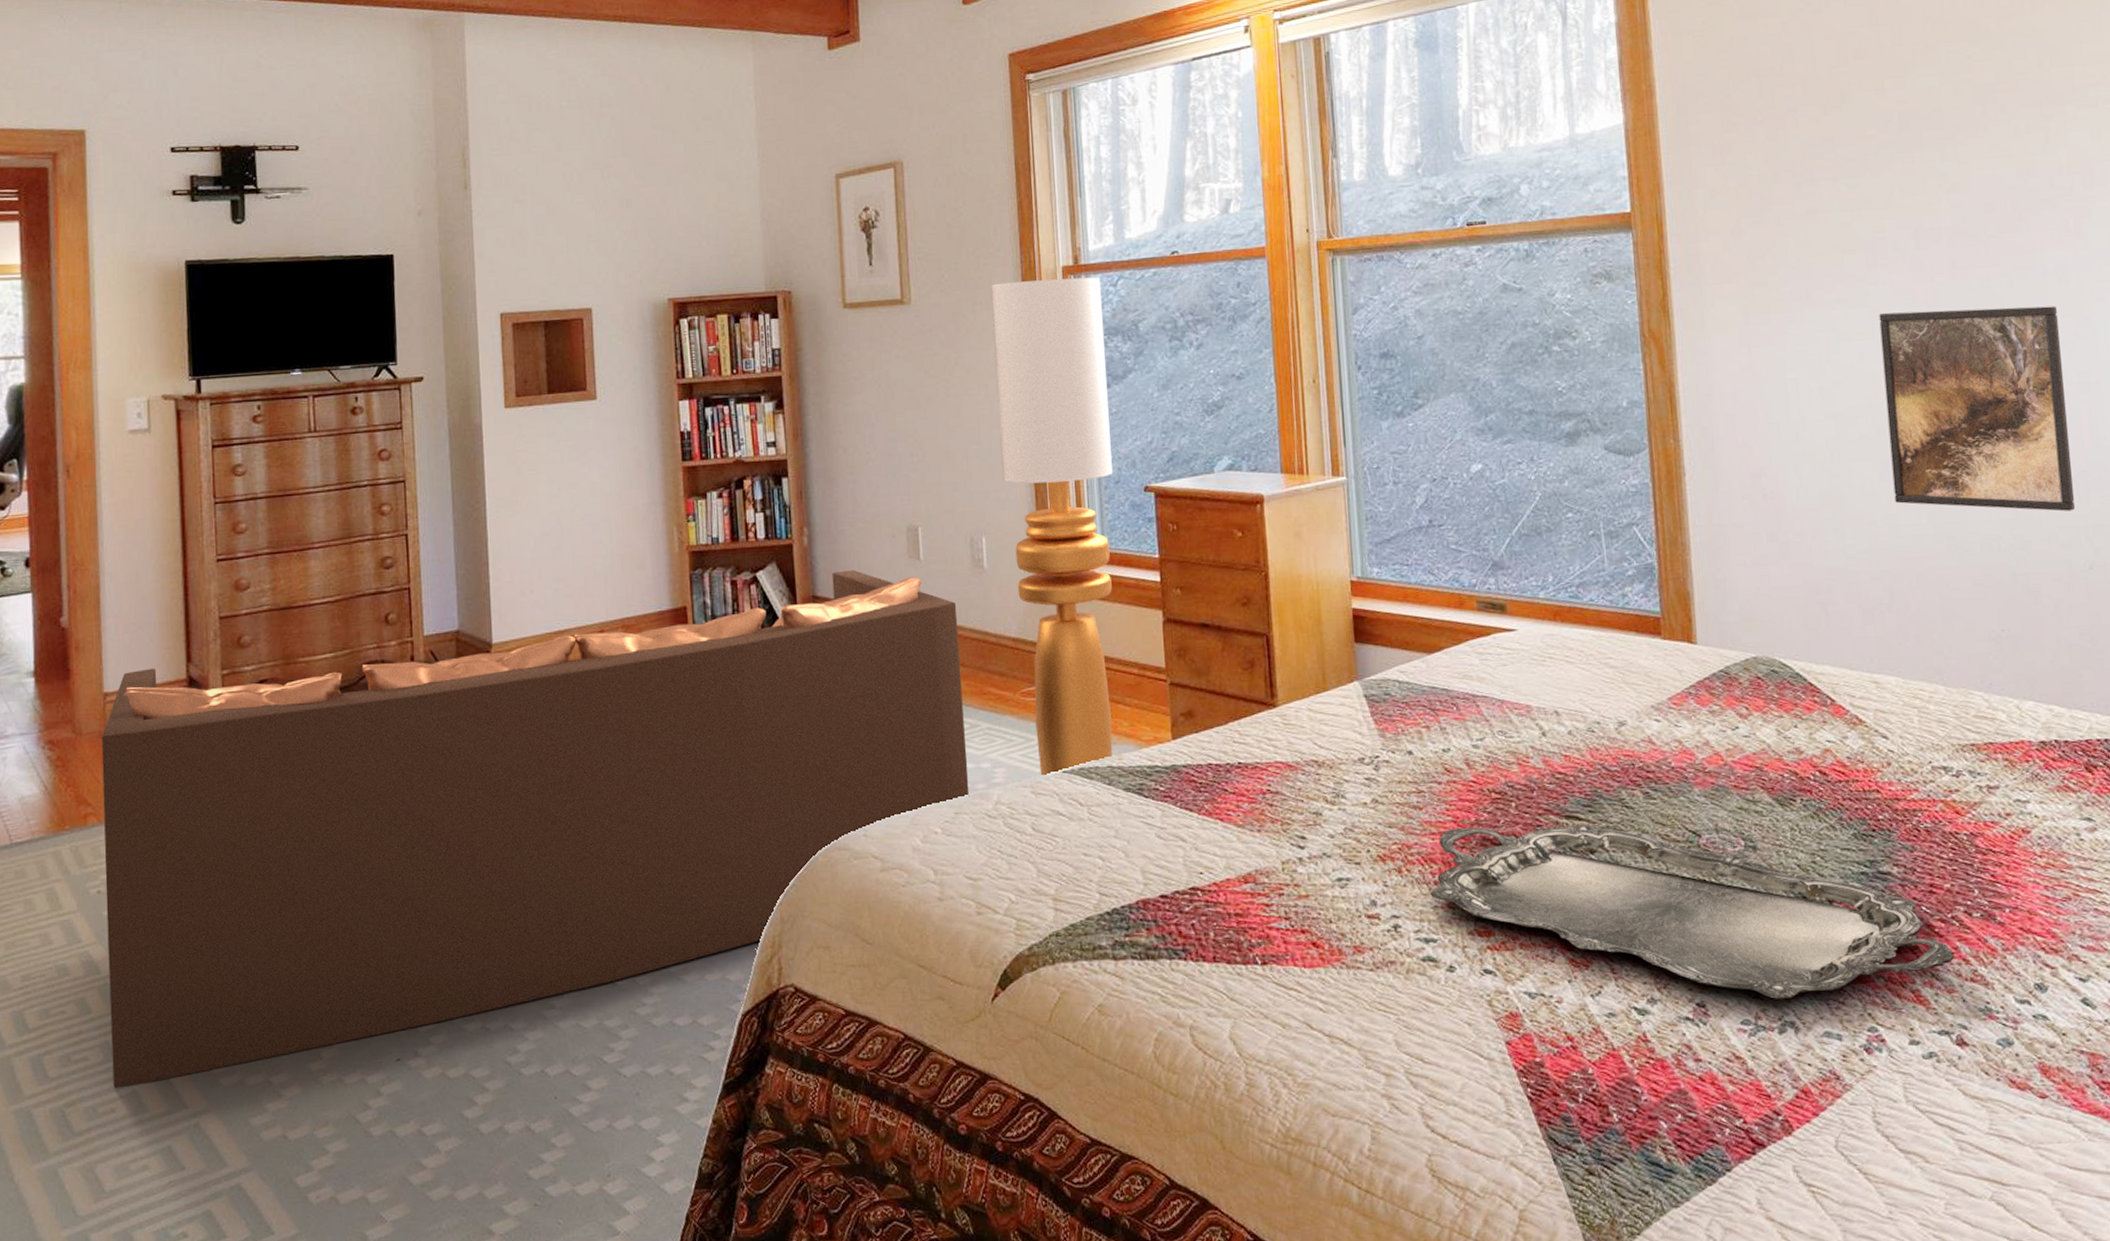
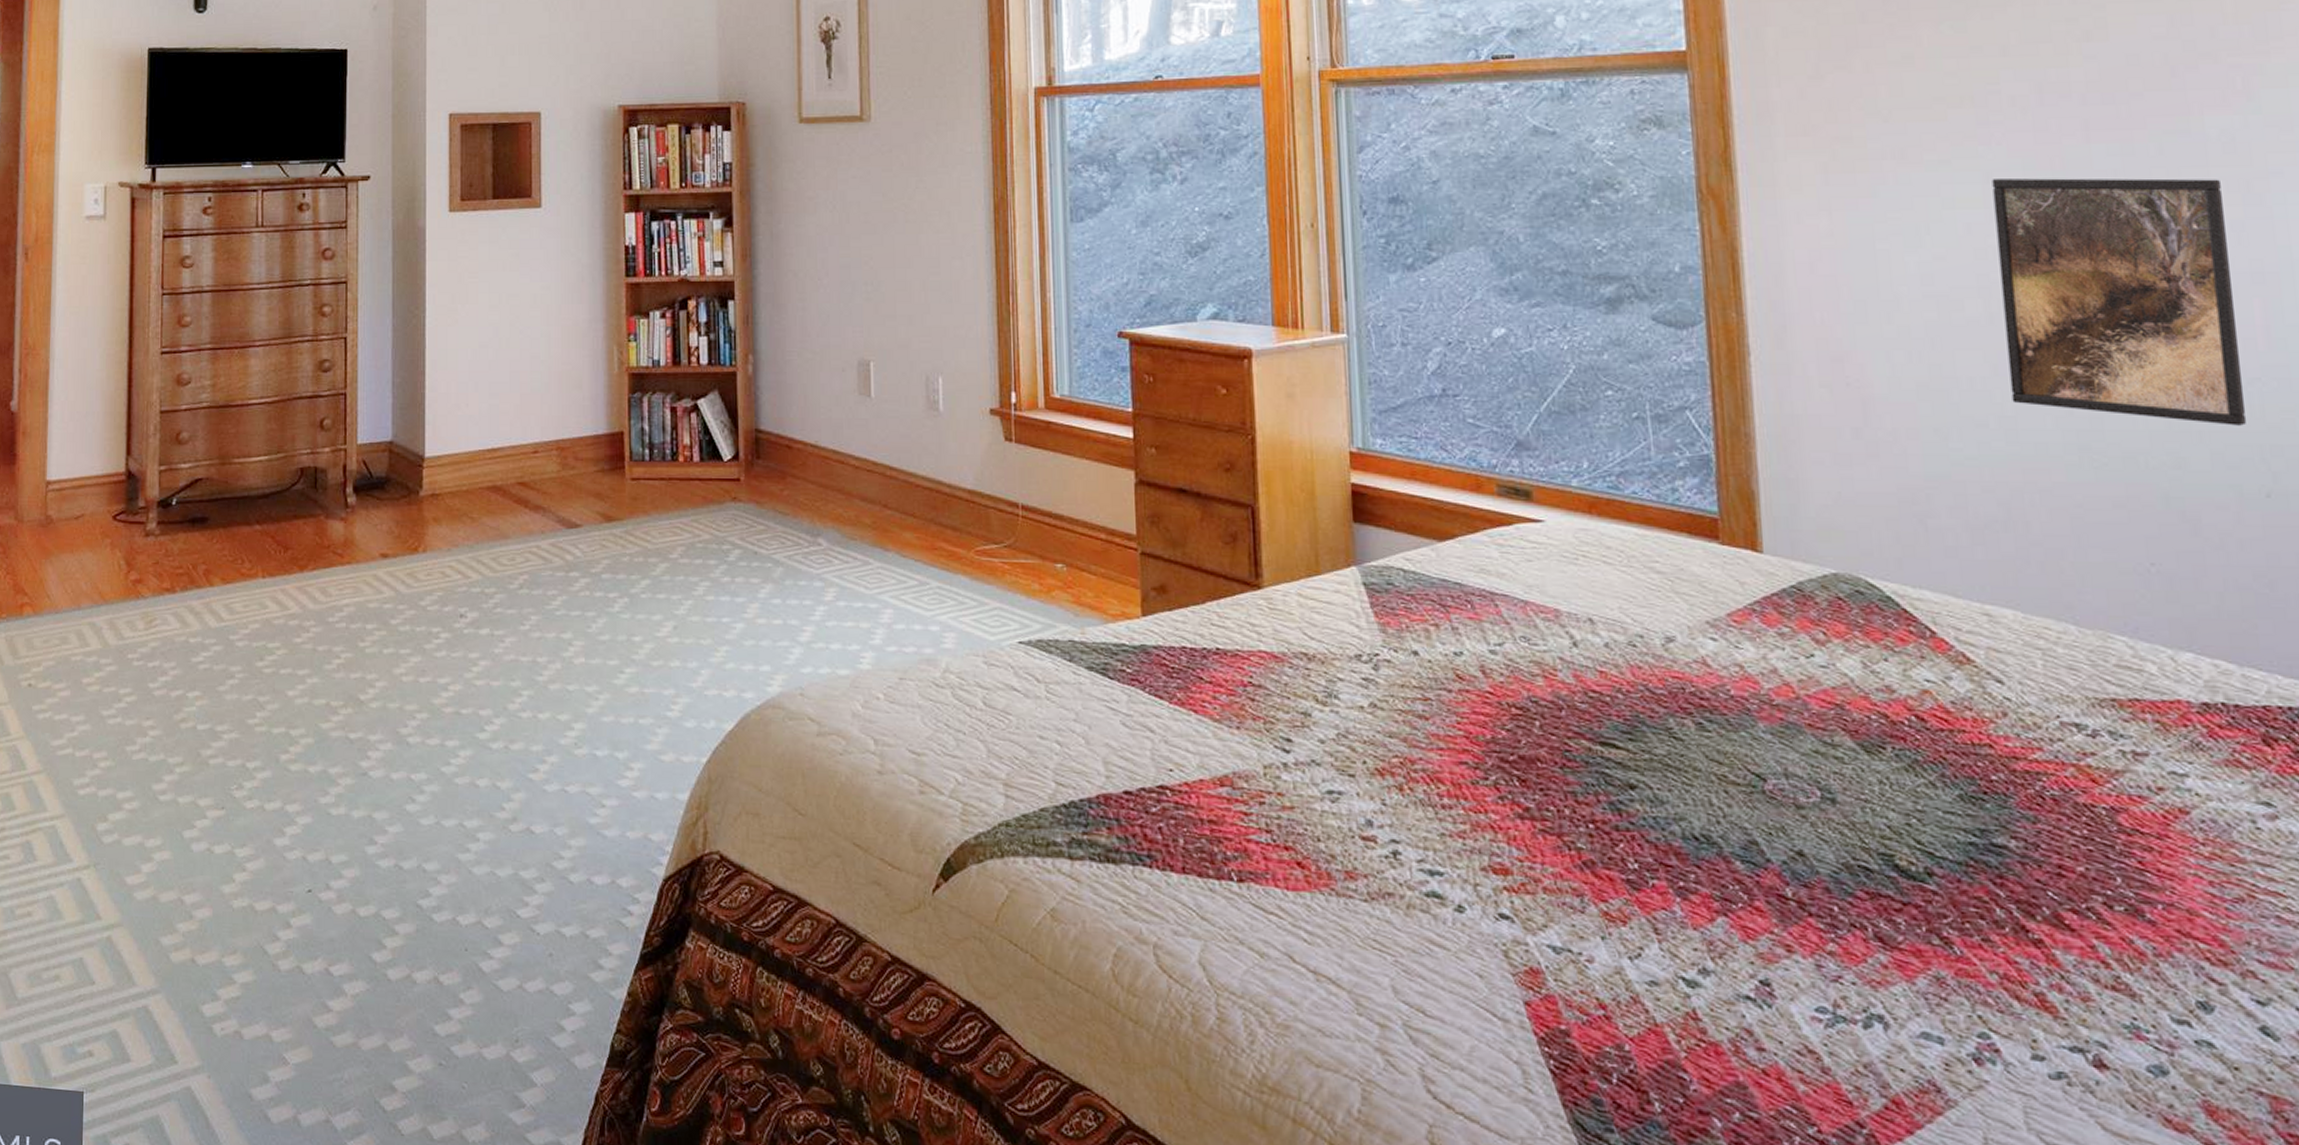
floor lamp: present [101,277,1114,1088] -> none [31,100,1085,891]
serving tray: present [1431,824,1955,999] -> none [1438,744,2091,987]

